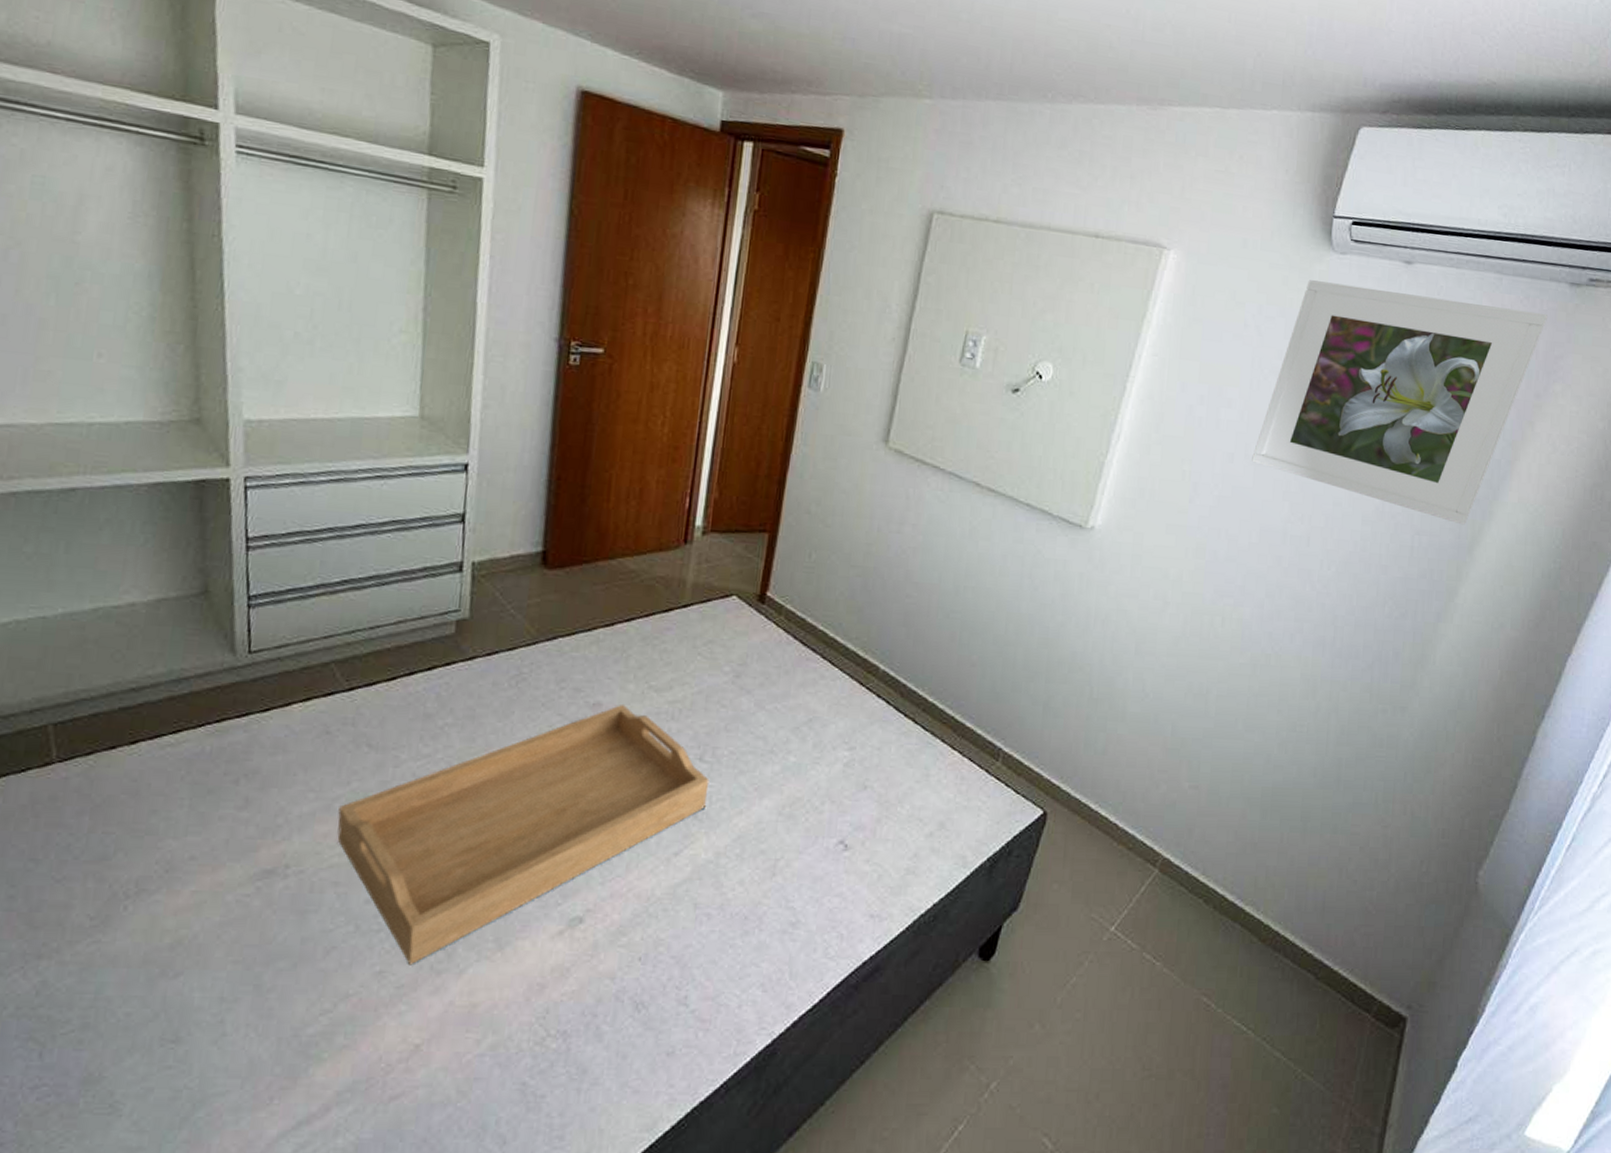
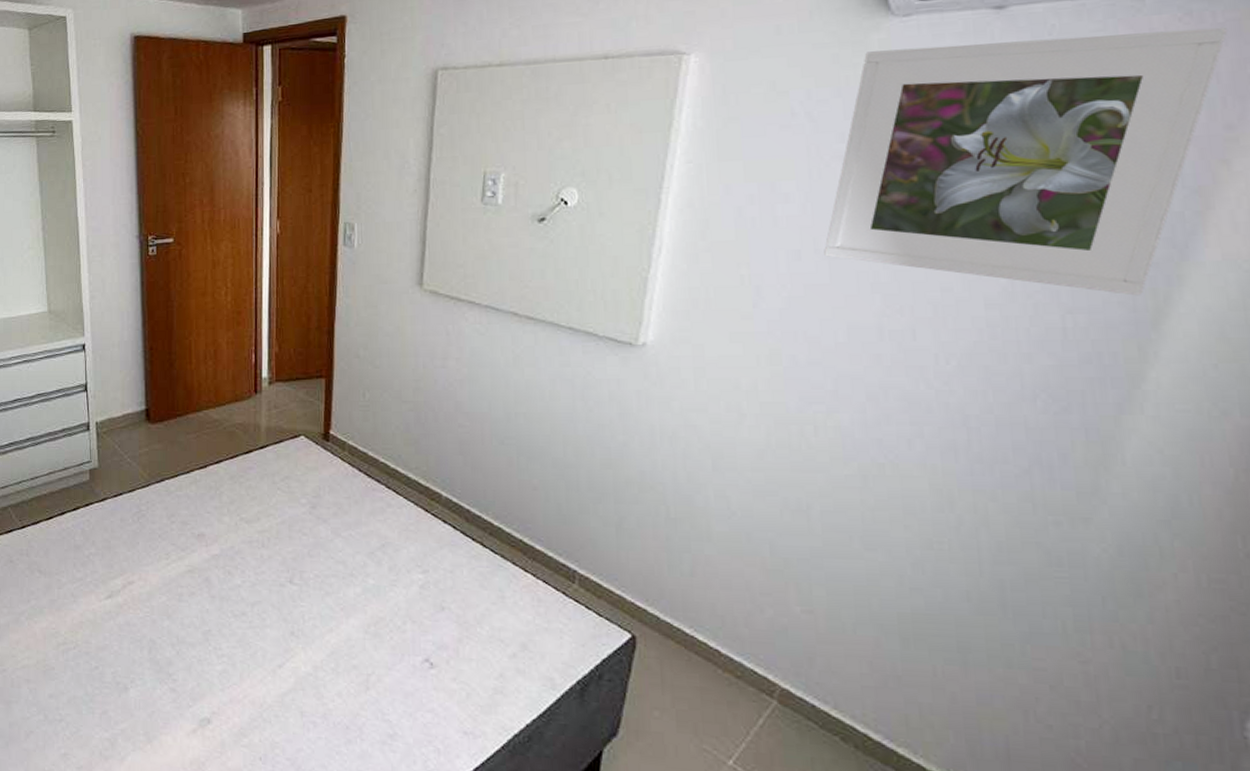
serving tray: present [337,703,709,966] -> none [24,534,301,751]

